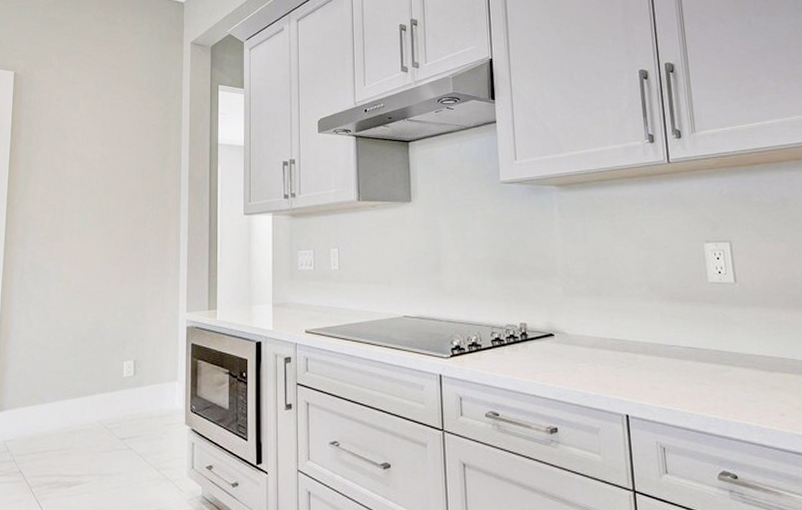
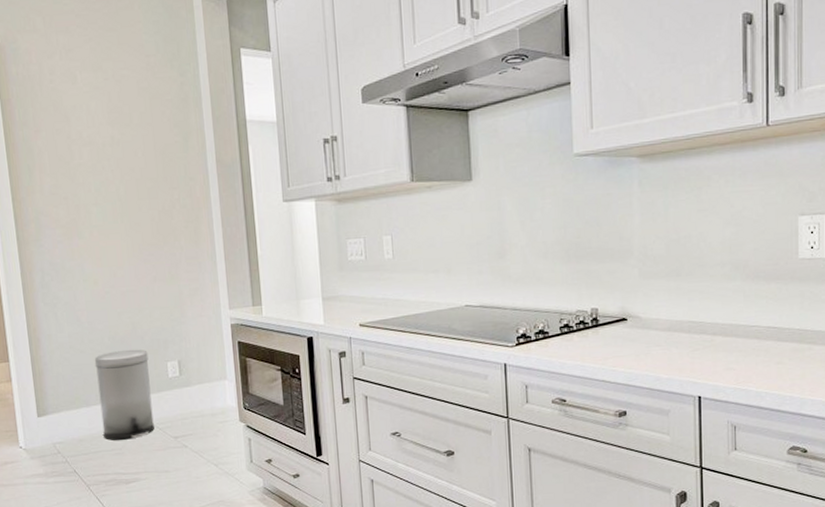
pedal bin: none [53,347,107,440] -> present [94,349,154,441]

